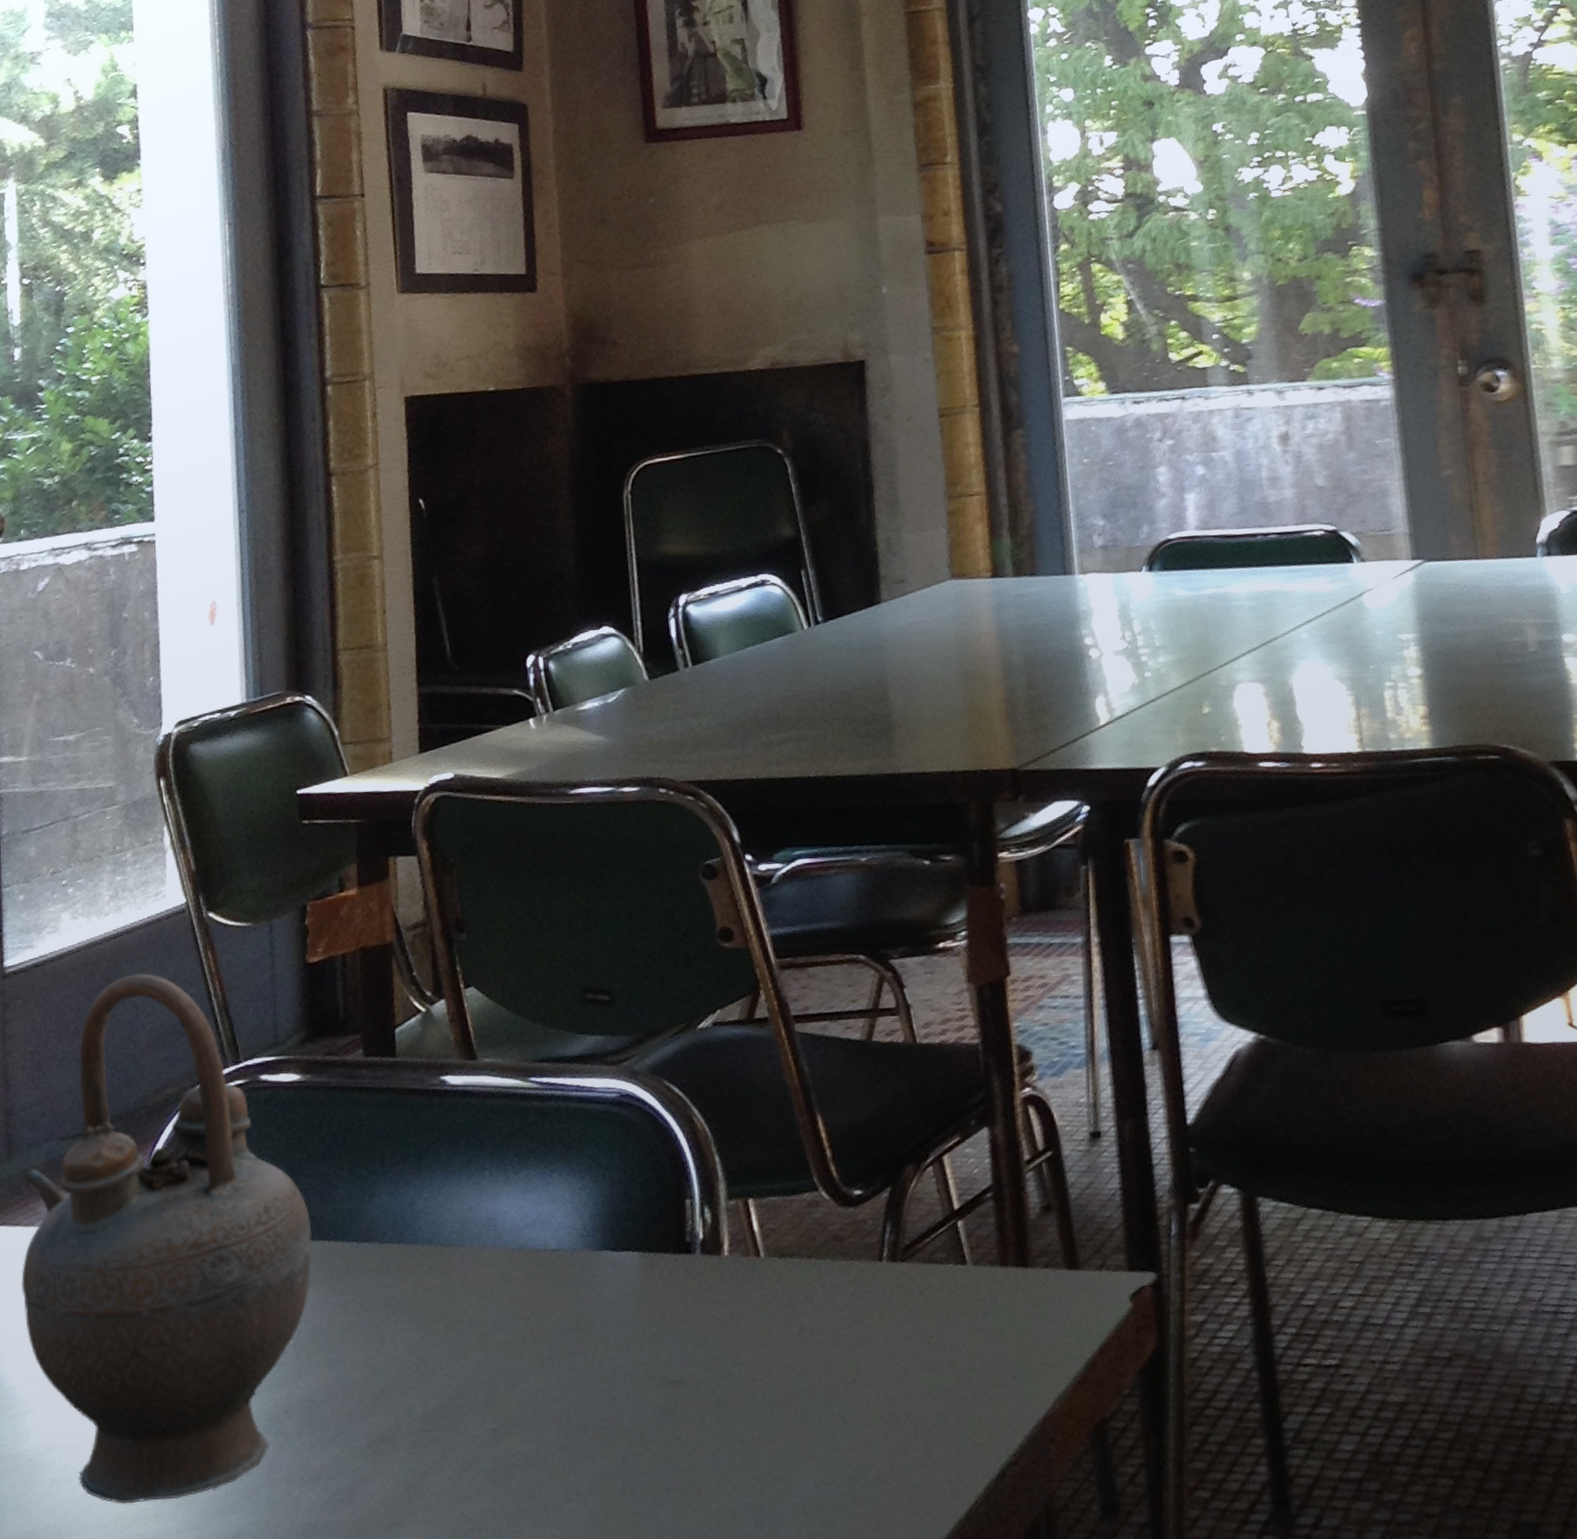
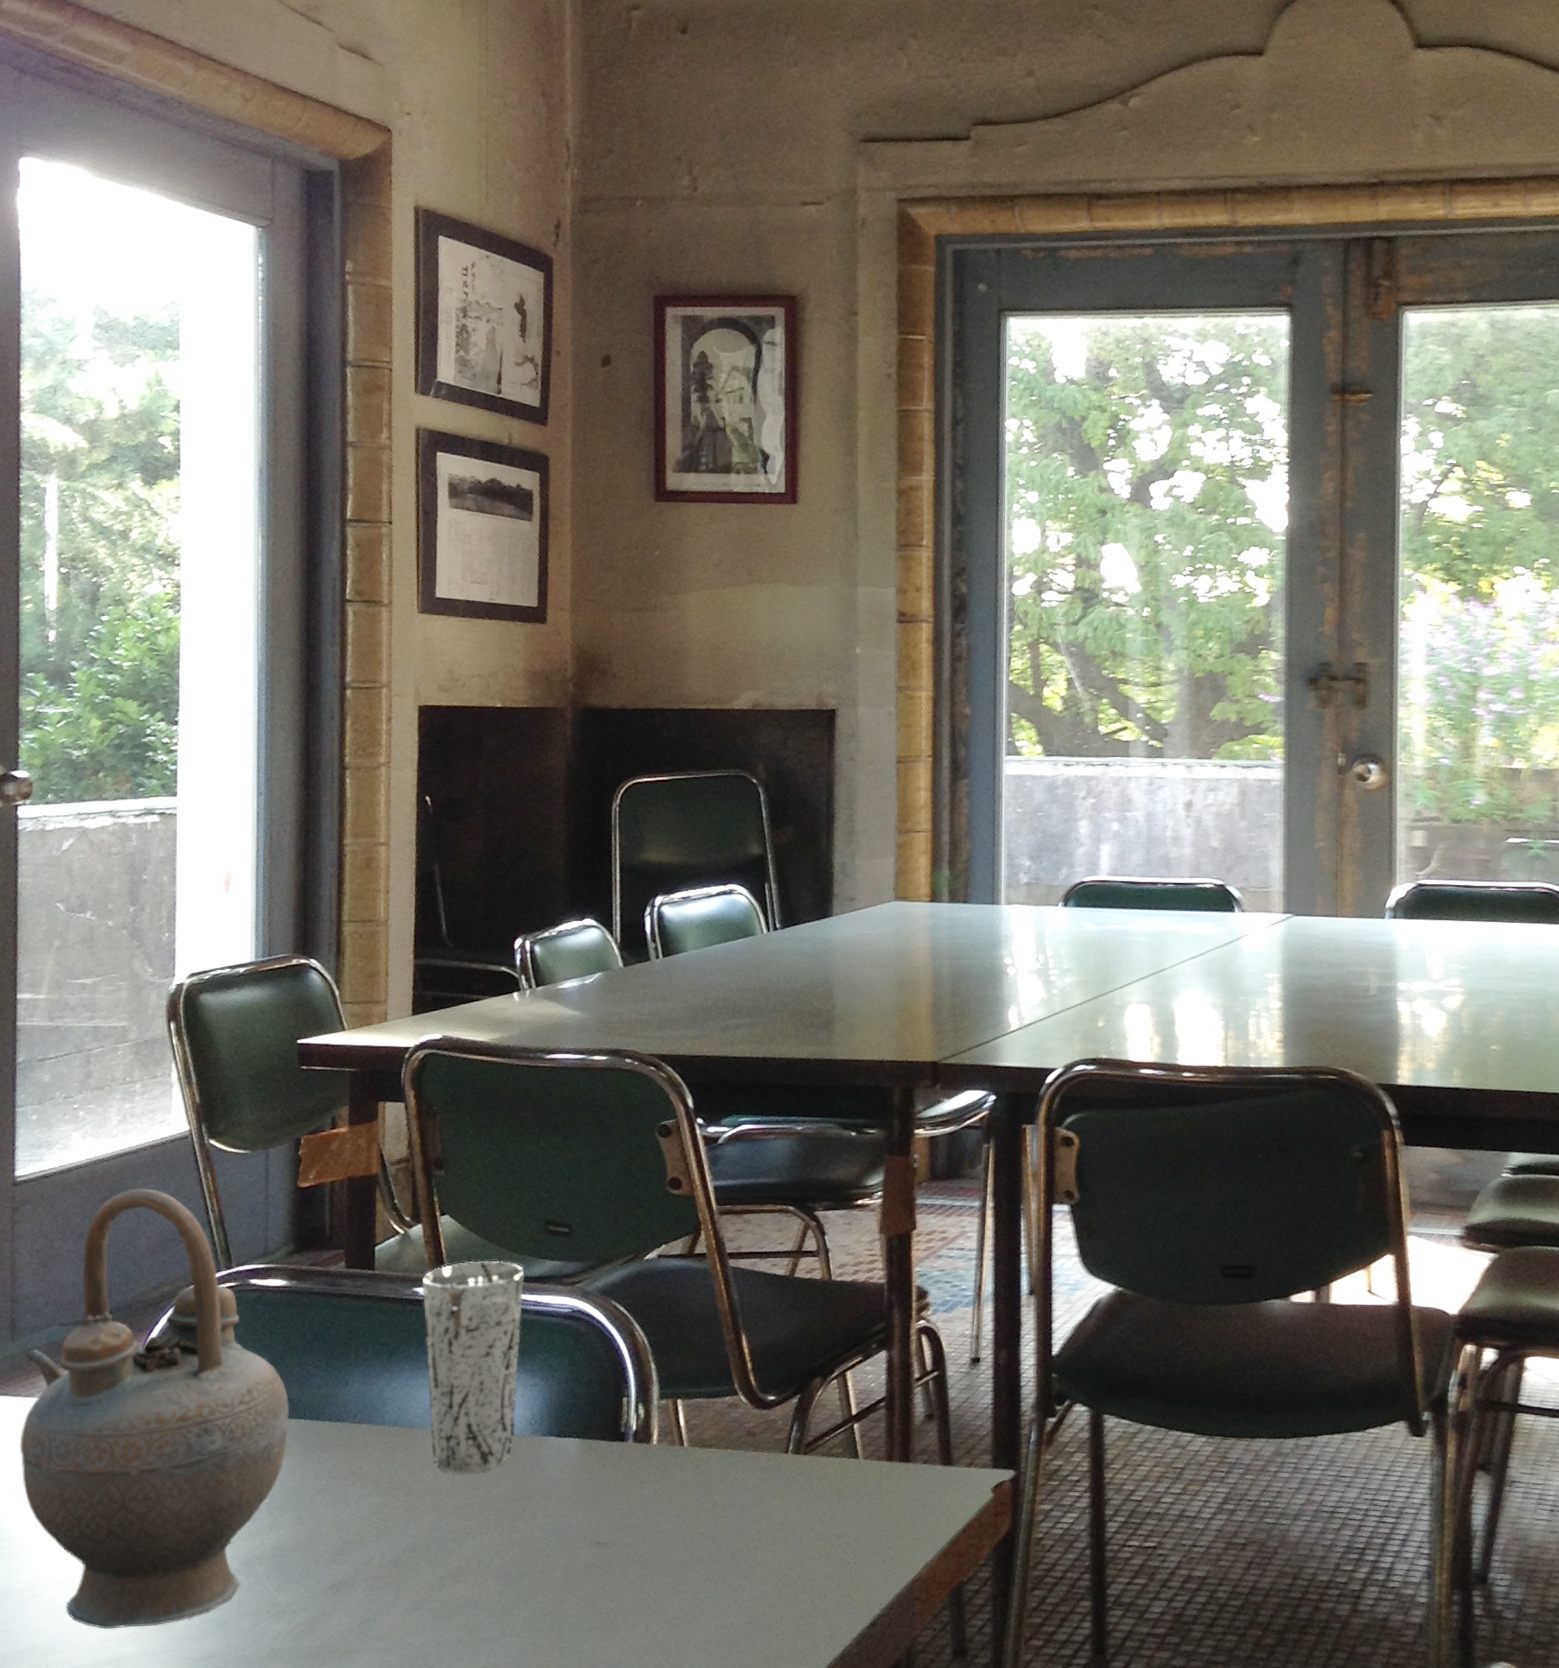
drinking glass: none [448,1039,566,1299] -> present [421,1261,525,1473]

